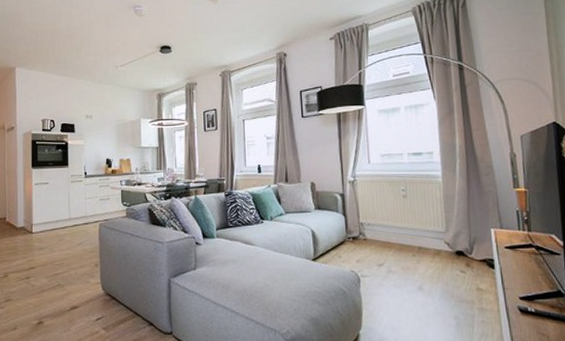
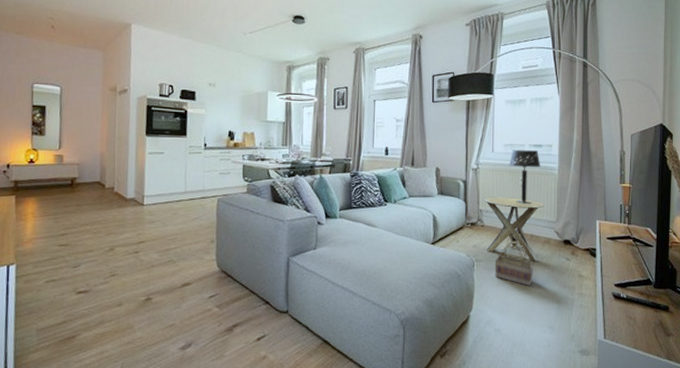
side table: none [364,208,430,275] -> present [484,196,544,262]
basket: none [381,255,426,301] -> present [494,242,534,286]
table lamp: none [388,159,423,215] -> present [509,150,541,204]

